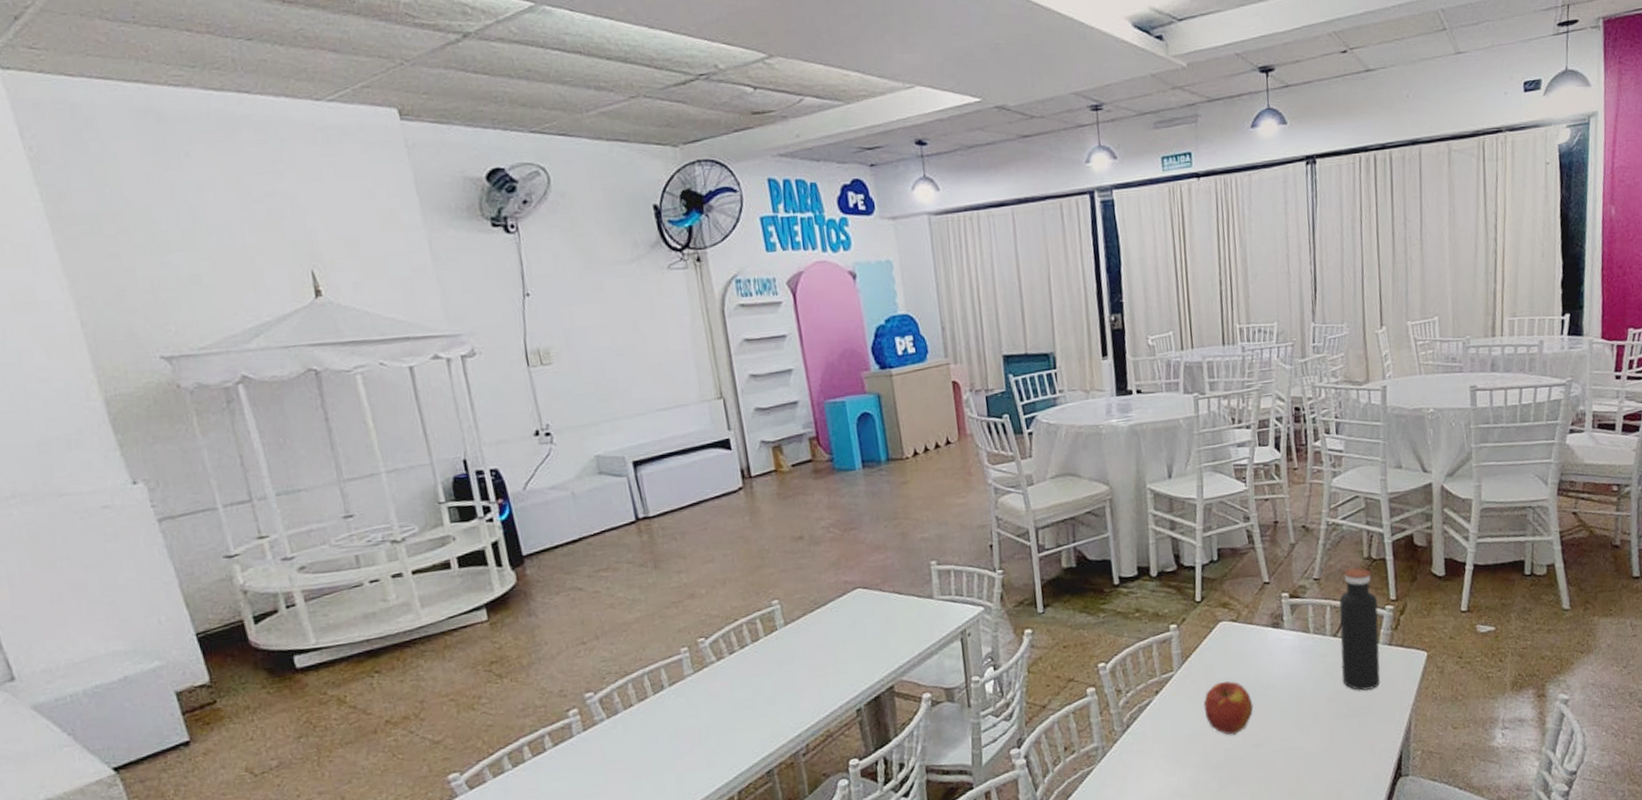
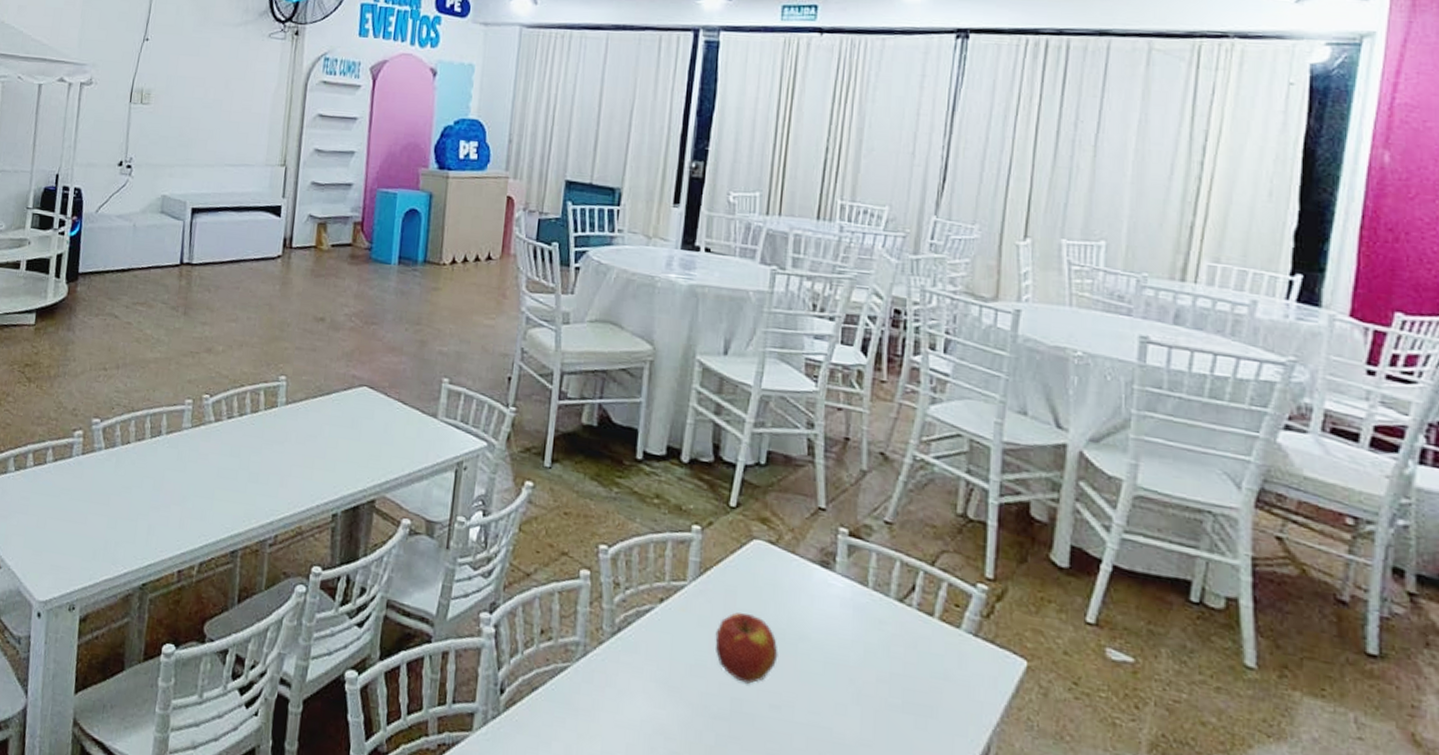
water bottle: present [1338,567,1380,691] -> none [901,521,966,687]

